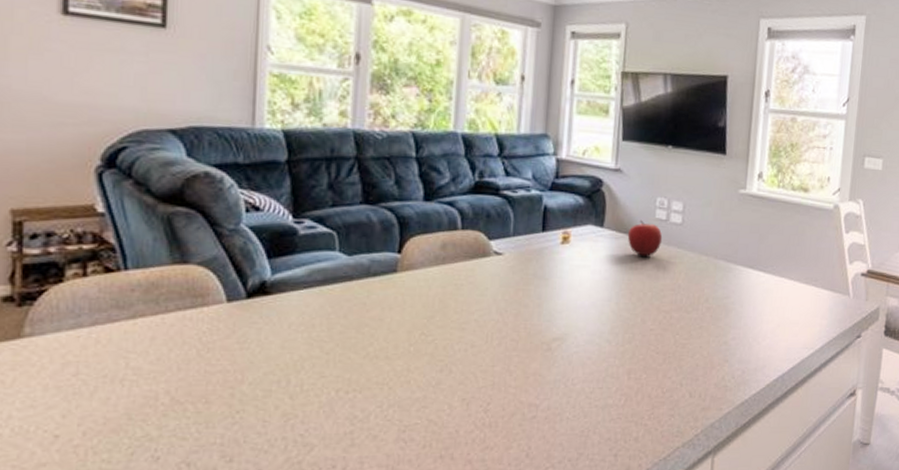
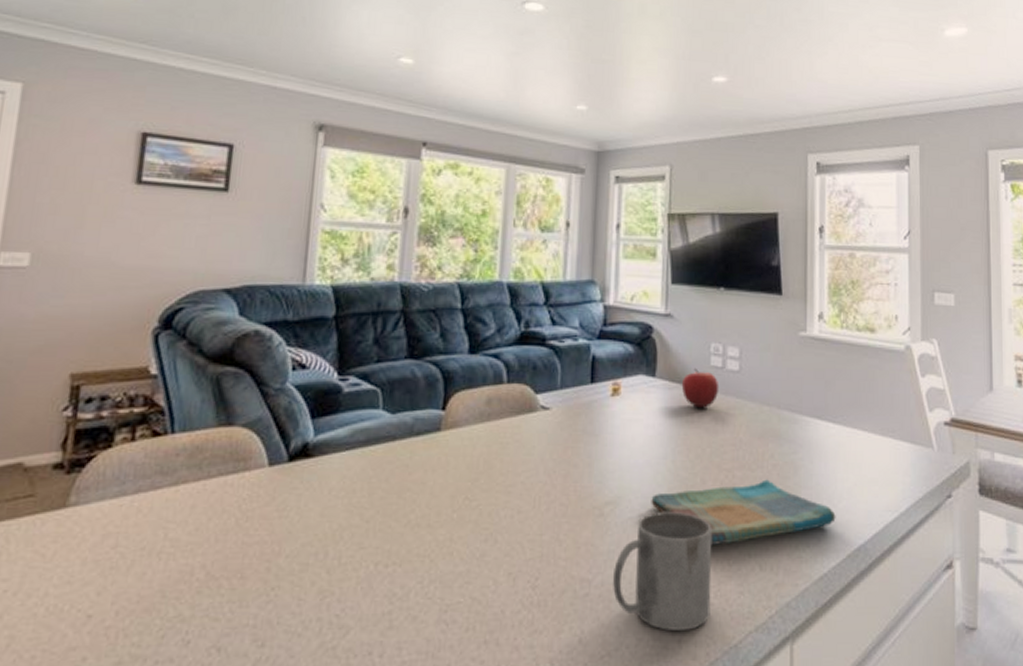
mug: none [558,347,649,447] -> present [613,512,712,631]
dish towel: none [595,320,760,376] -> present [651,479,836,545]

